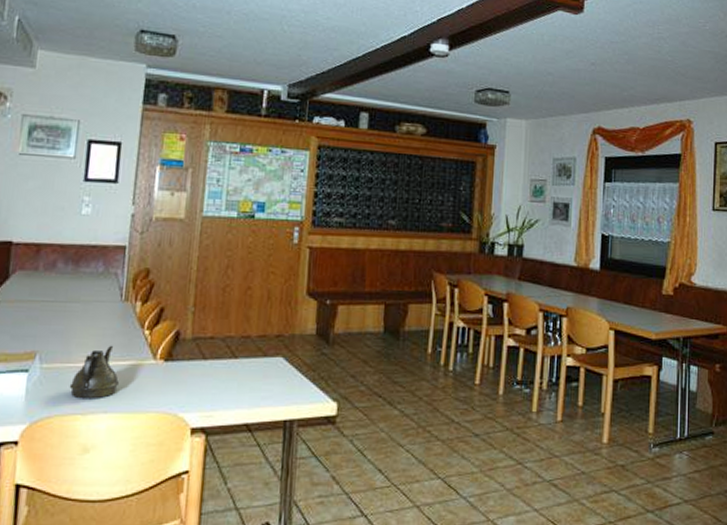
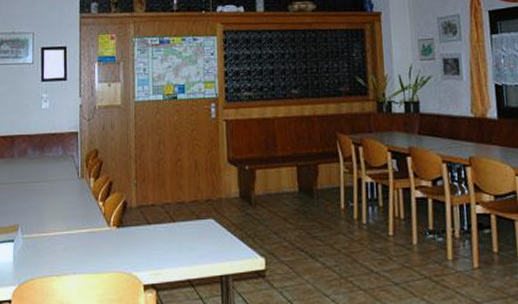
teapot: present [69,345,119,399] -> none [45,216,83,263]

